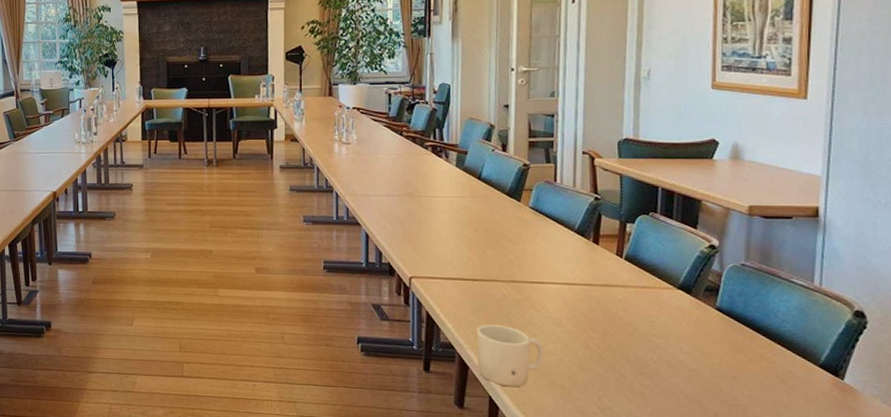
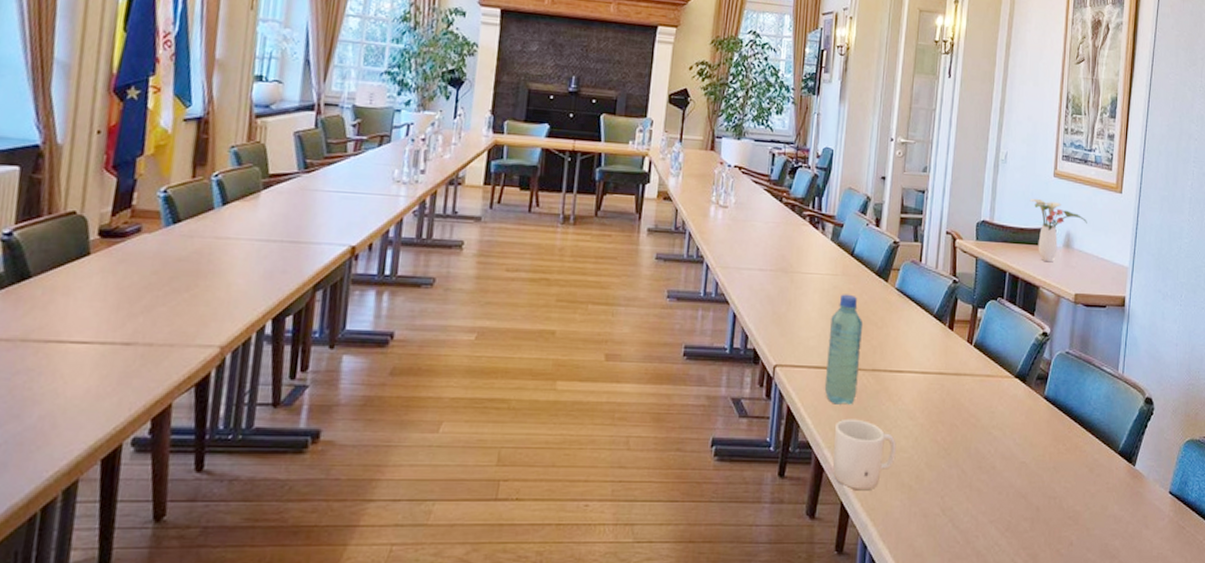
water bottle: none [461,214,498,312] -> present [824,294,864,405]
flower arrangement: none [682,112,760,176] -> present [1029,198,1087,263]

